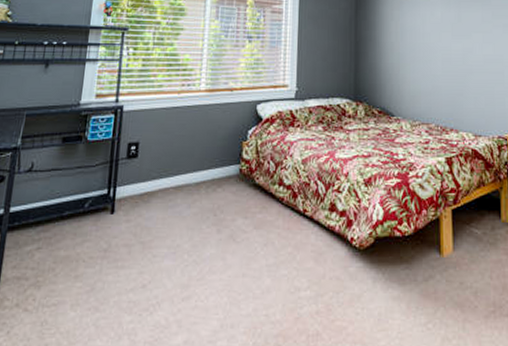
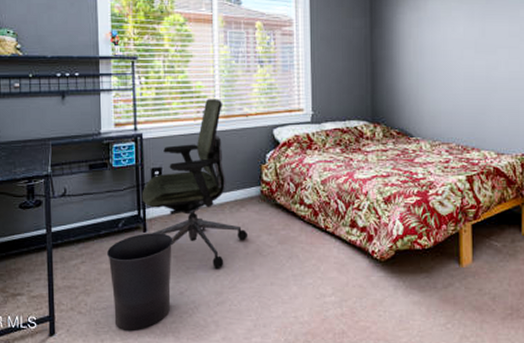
waste bin: none [64,214,142,332] -> present [106,233,173,330]
office chair: none [113,72,223,258] -> present [141,99,248,270]

